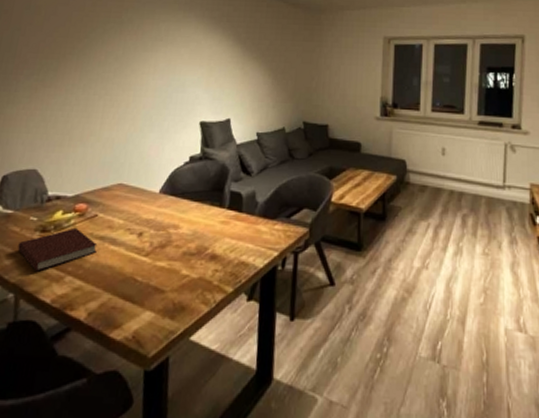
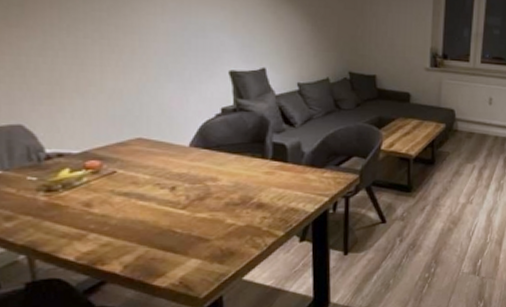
notebook: present [18,227,98,272] -> none [18,185,122,232]

